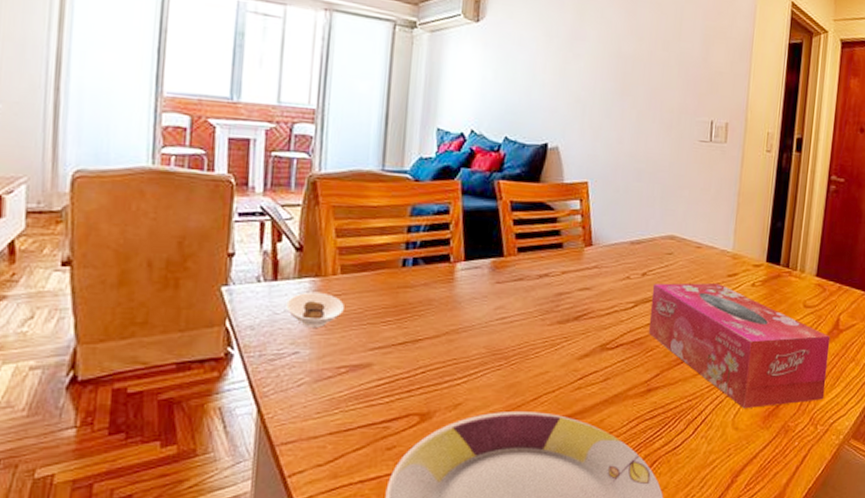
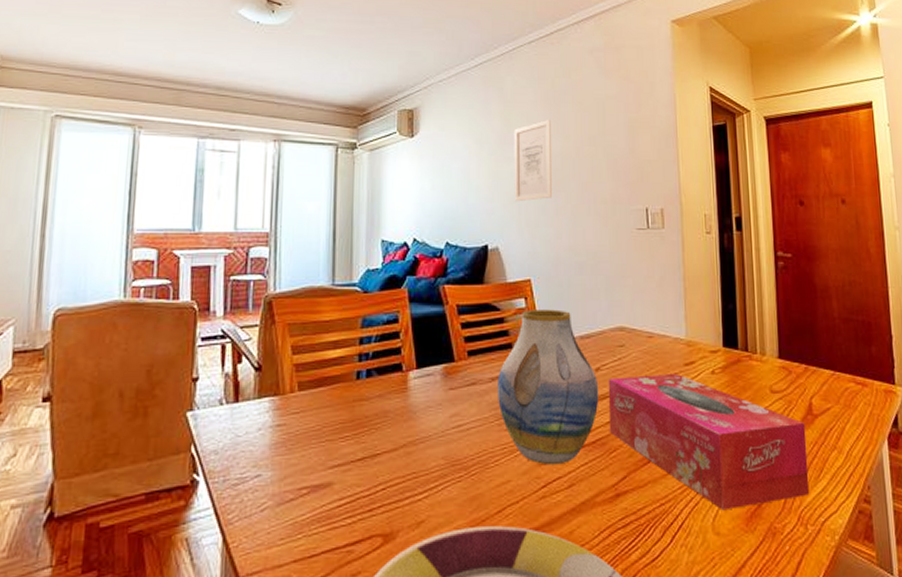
saucer: present [286,293,344,328] -> none [247,412,303,448]
vase: none [543,211,644,360] -> present [496,309,599,465]
wall art: none [579,17,626,102] -> present [513,119,553,202]

